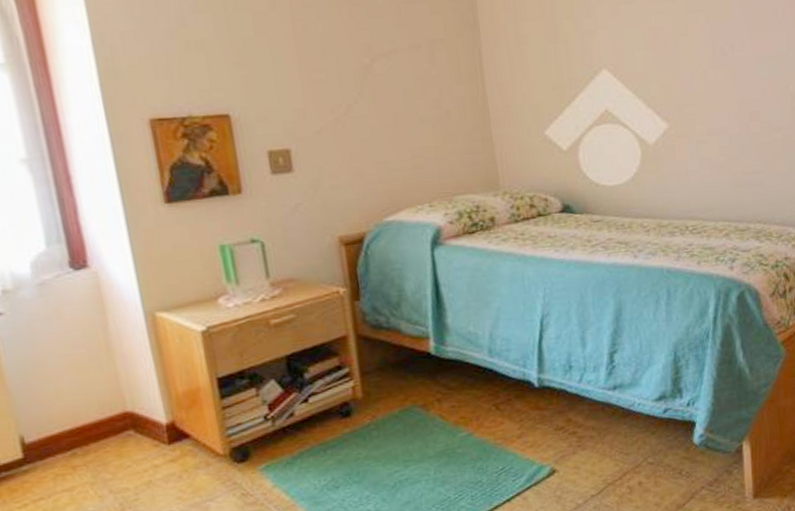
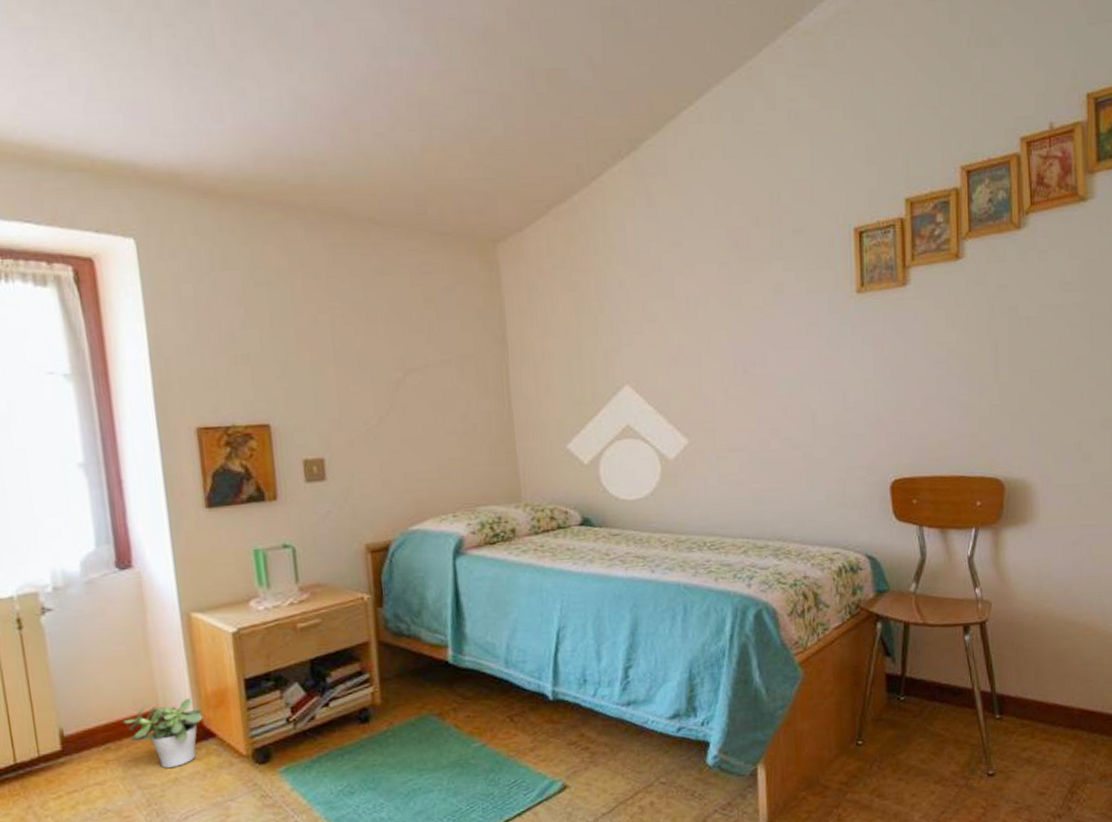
potted plant: none [88,400,175,472] -> present [123,698,203,769]

